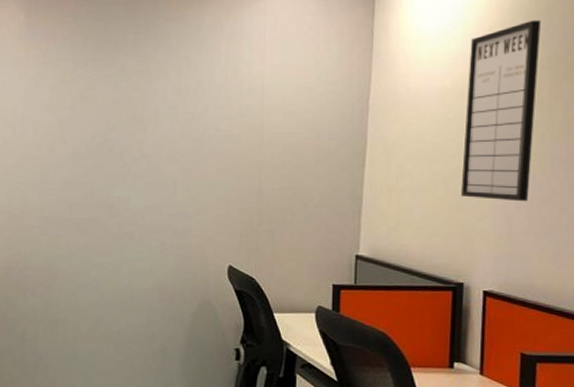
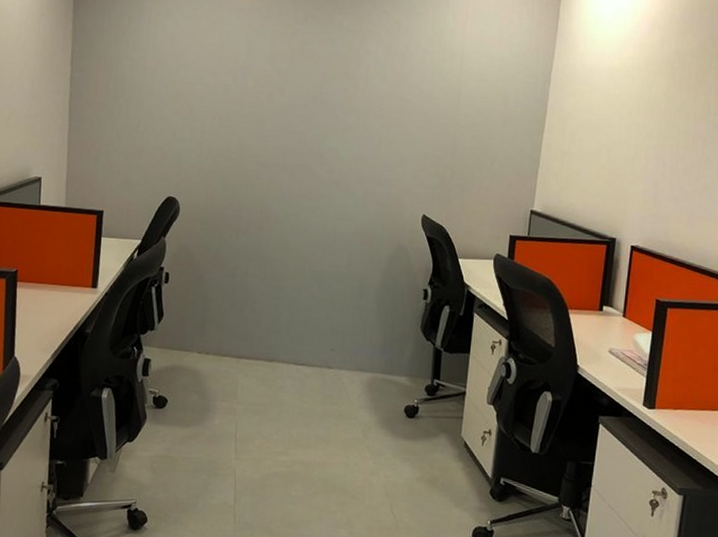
writing board: present [461,20,542,202] -> none [620,14,695,171]

